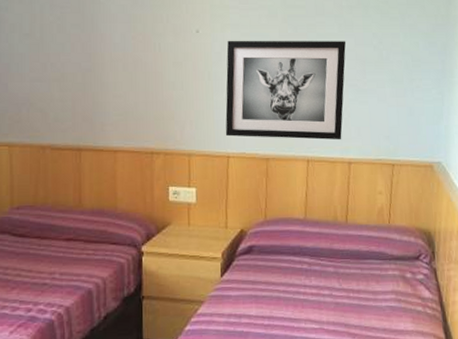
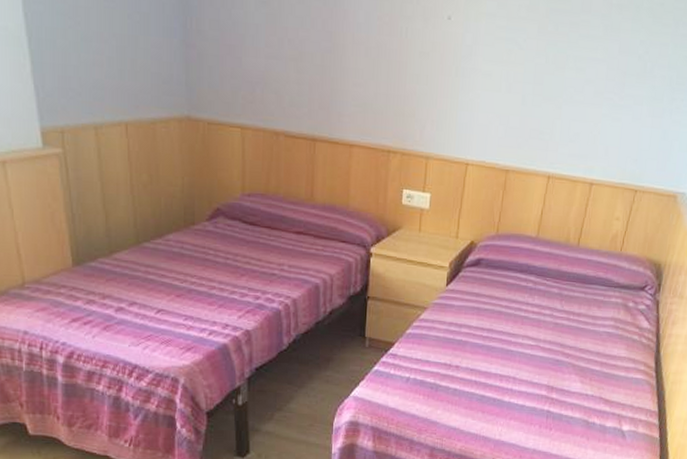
wall art: present [225,40,346,140] -> none [466,32,610,159]

